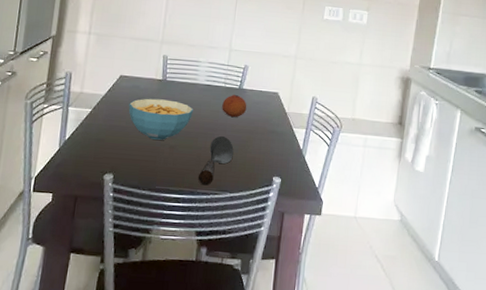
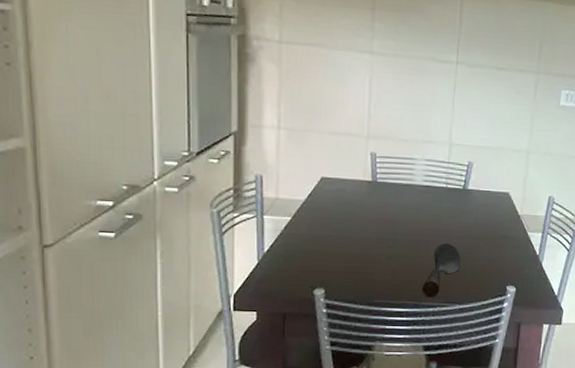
cereal bowl: present [128,98,193,140] -> none [335,203,411,250]
fruit: present [222,95,247,117] -> none [444,196,474,222]

